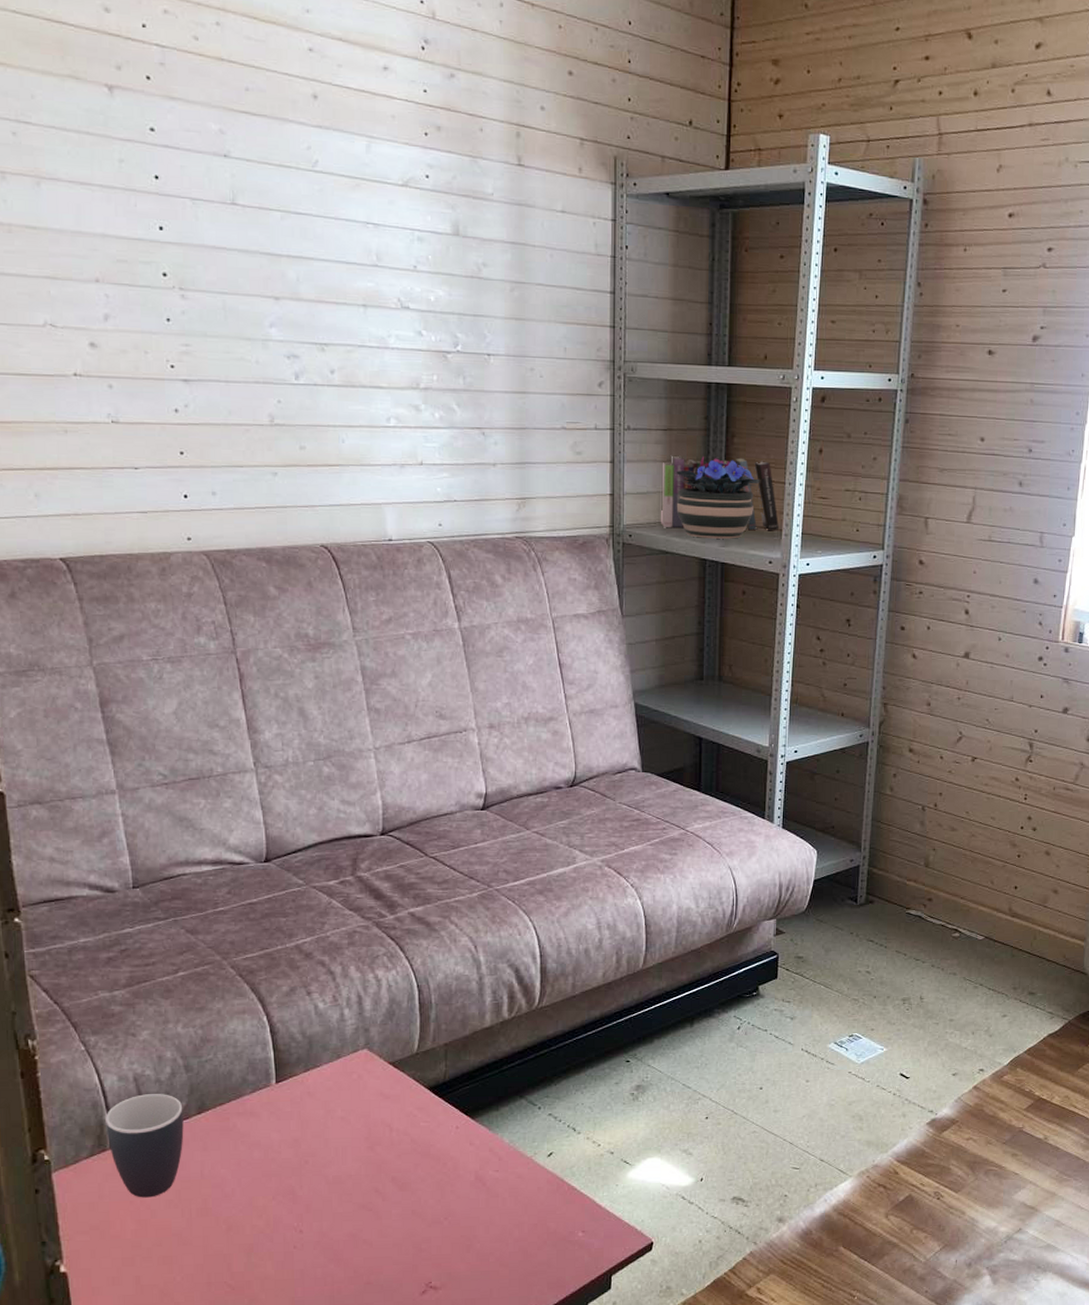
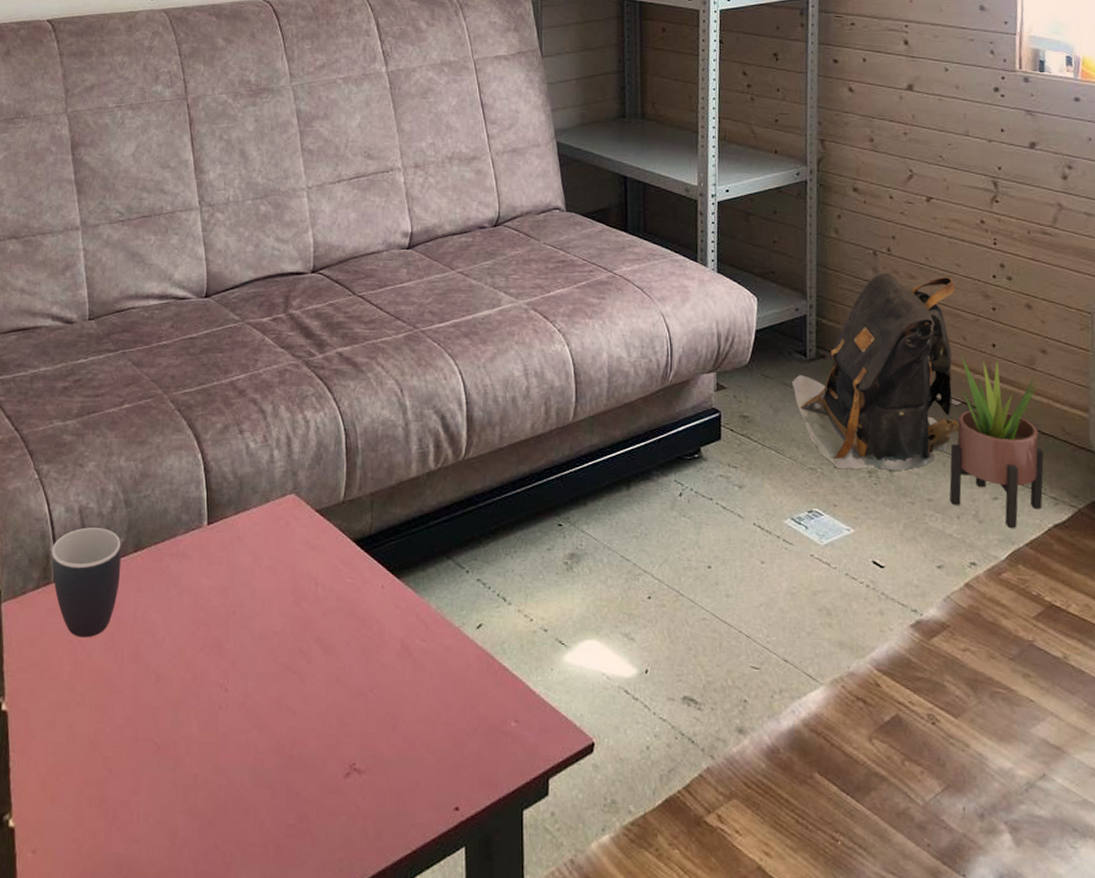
backpack: none [841,825,989,999] -> present [790,272,960,470]
potted plant: none [968,896,1048,1039] -> present [949,354,1044,528]

